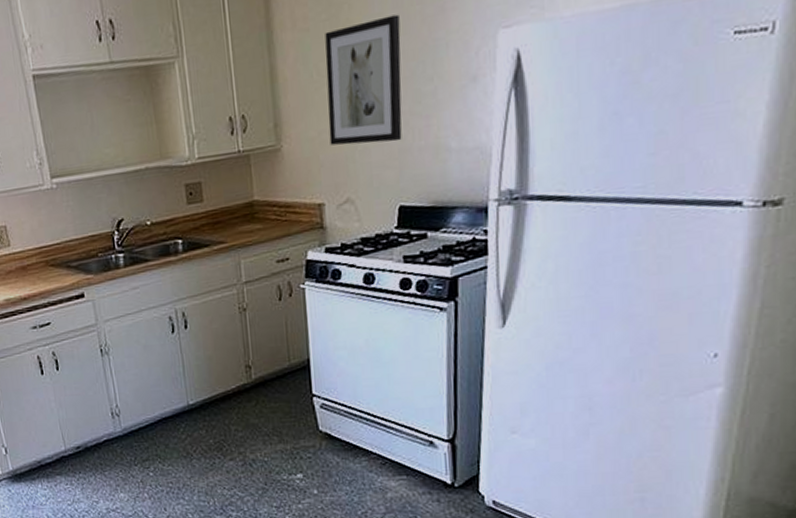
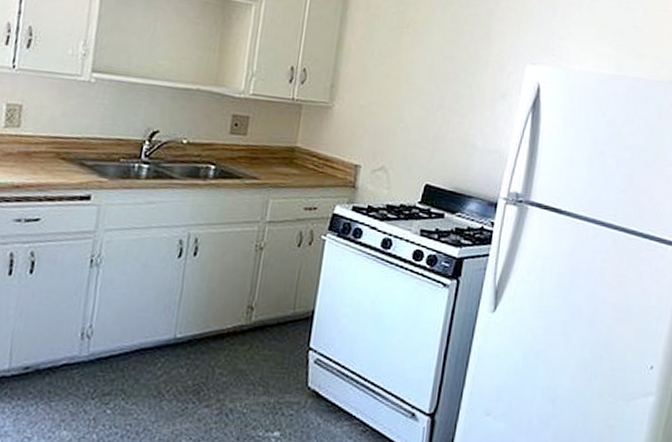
wall art: present [325,14,402,146] -> none [377,22,454,129]

